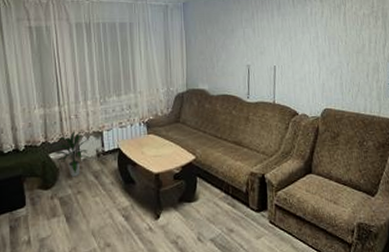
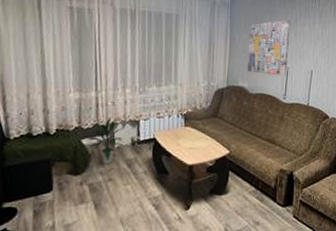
wall art: none [205,16,248,75] -> present [247,20,291,76]

